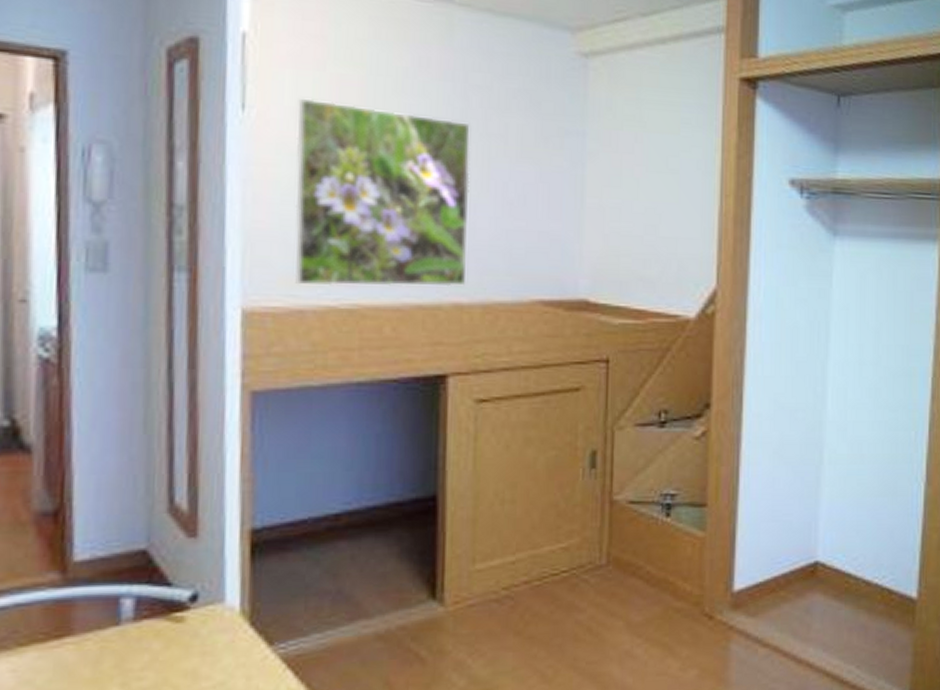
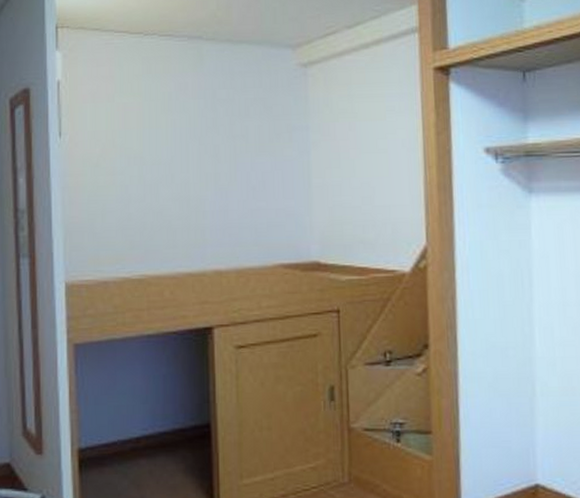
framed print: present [294,98,470,287] -> none [96,123,223,263]

